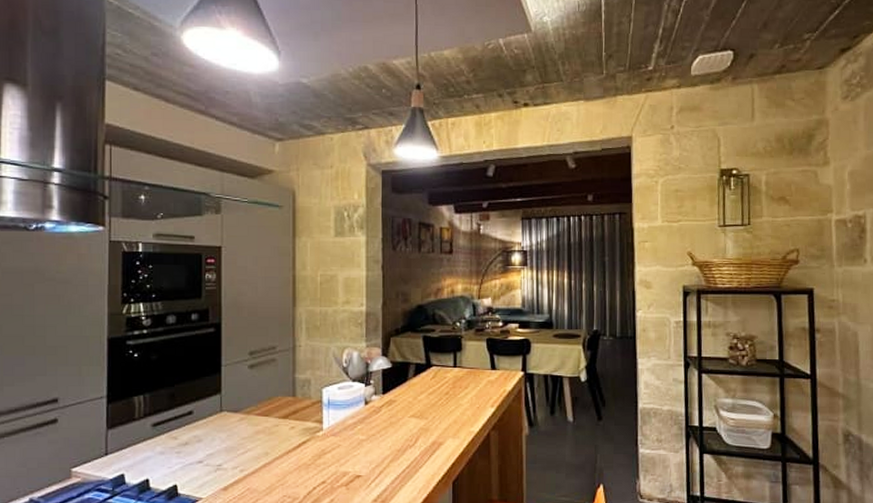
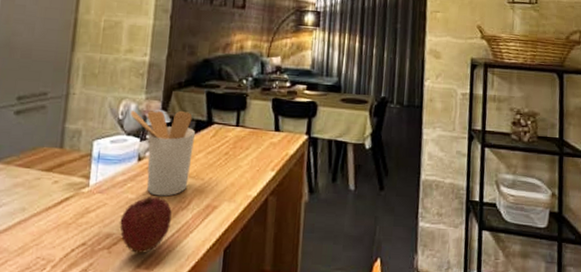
utensil holder: none [354,355,415,436] -> present [130,110,195,197]
fruit: none [354,437,401,488] -> present [119,197,172,253]

